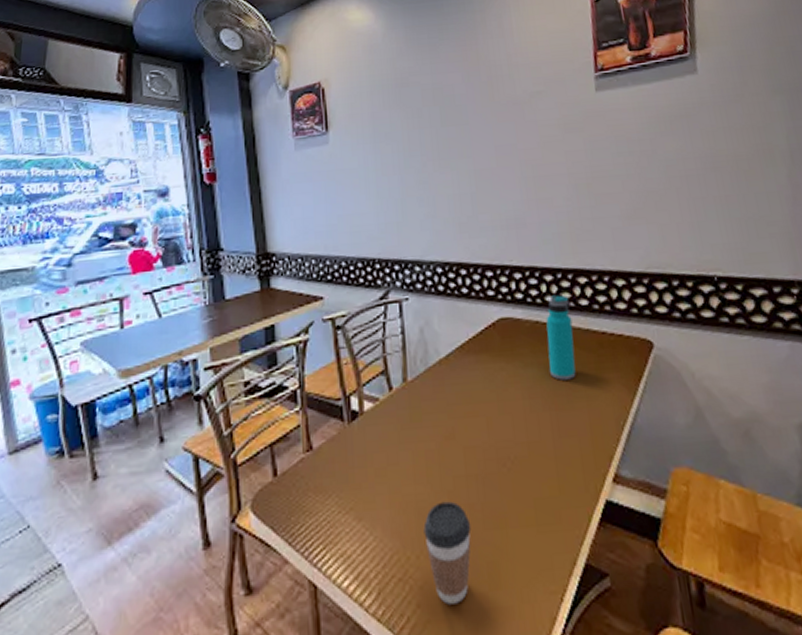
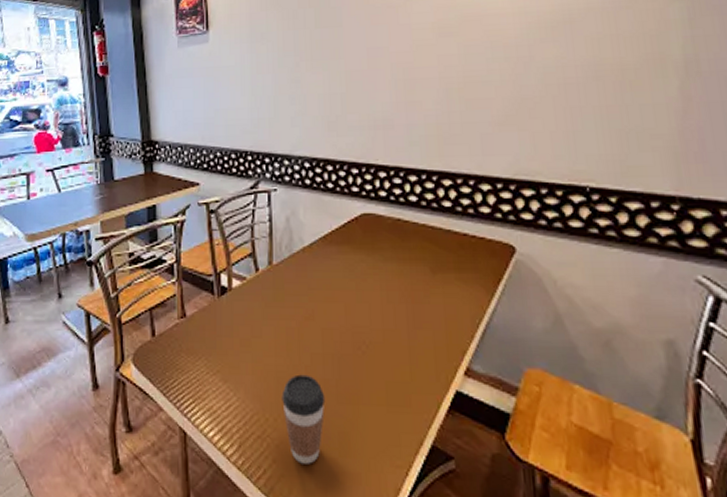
water bottle: present [546,295,576,380] -> none [407,195,435,276]

